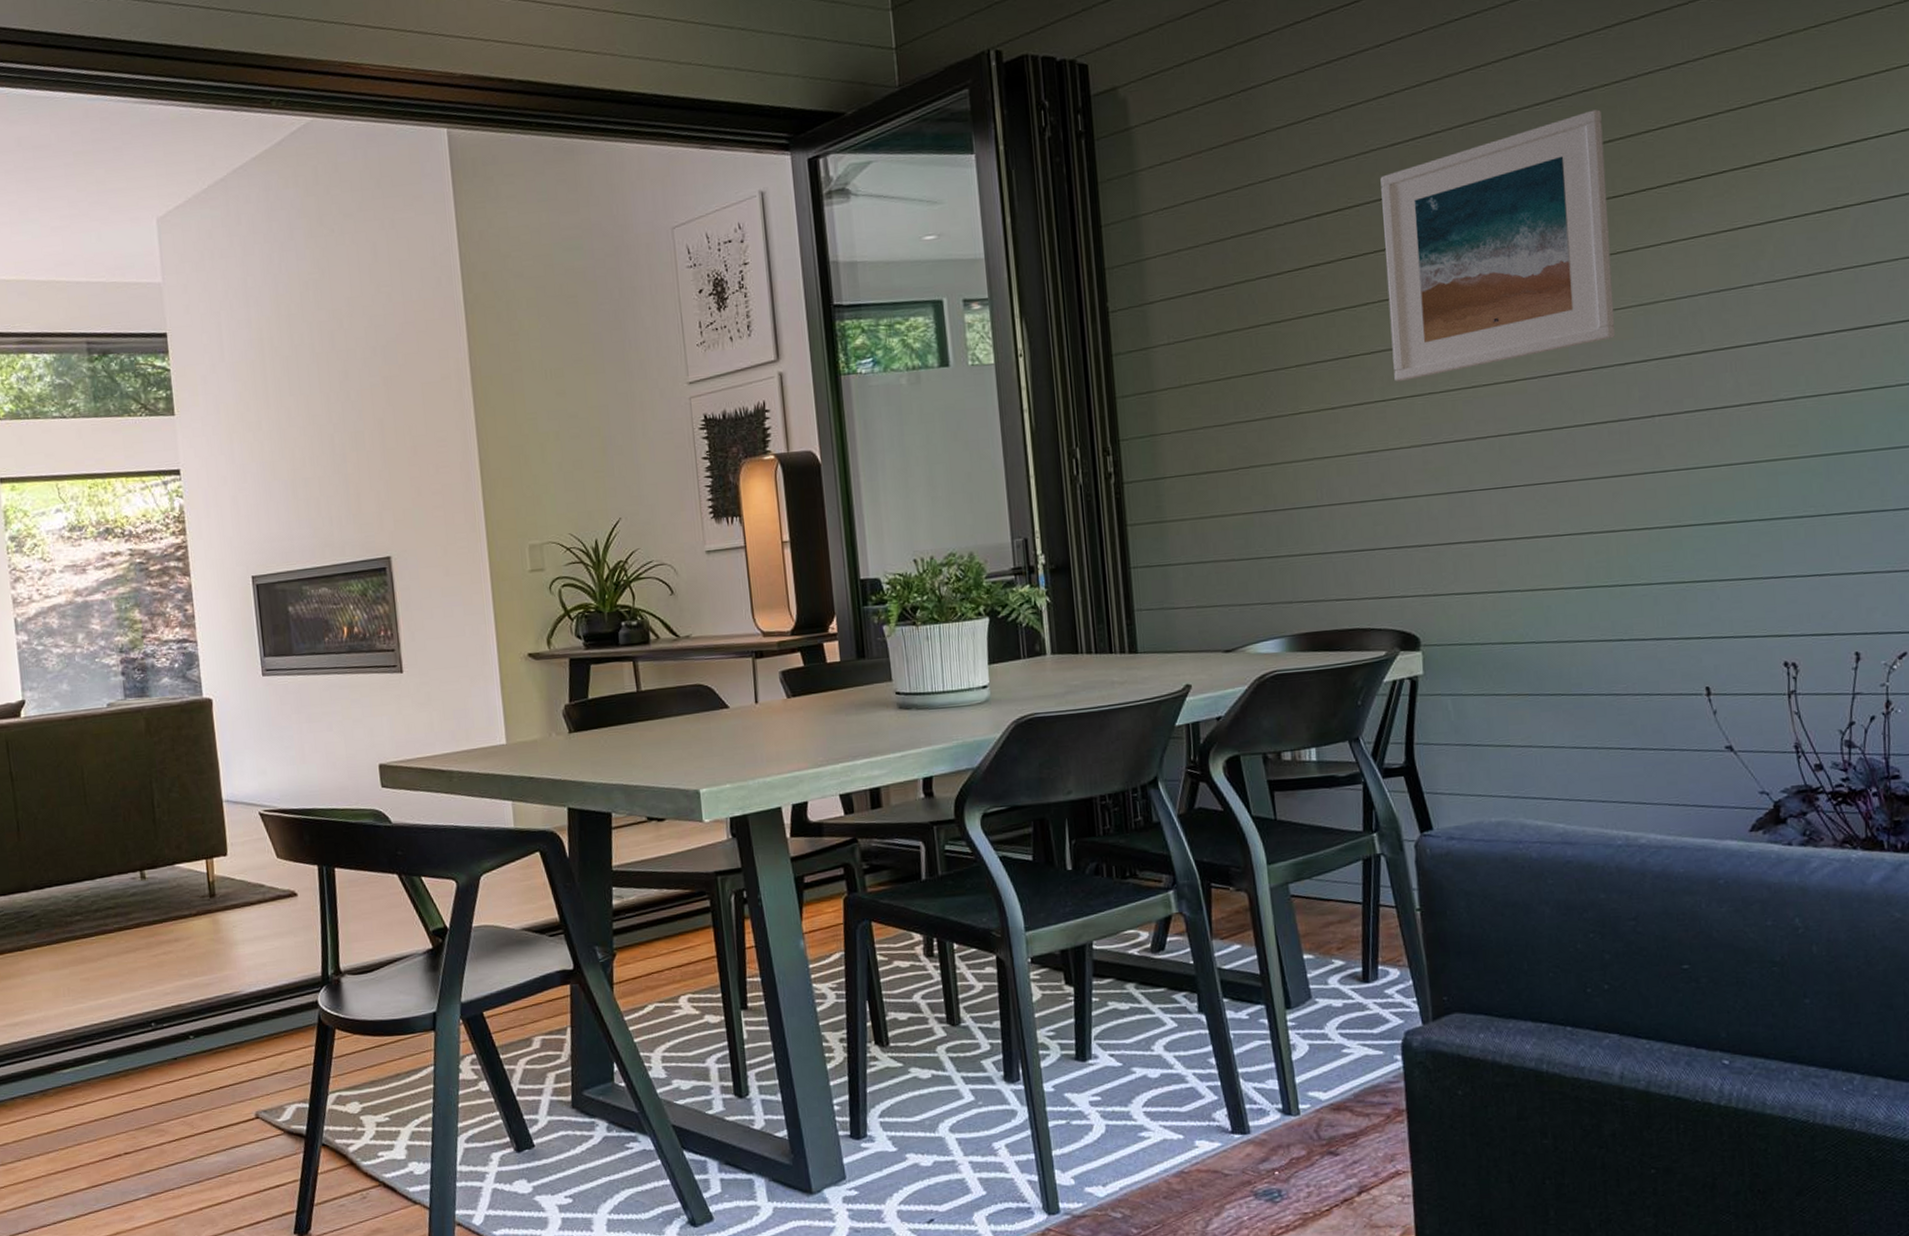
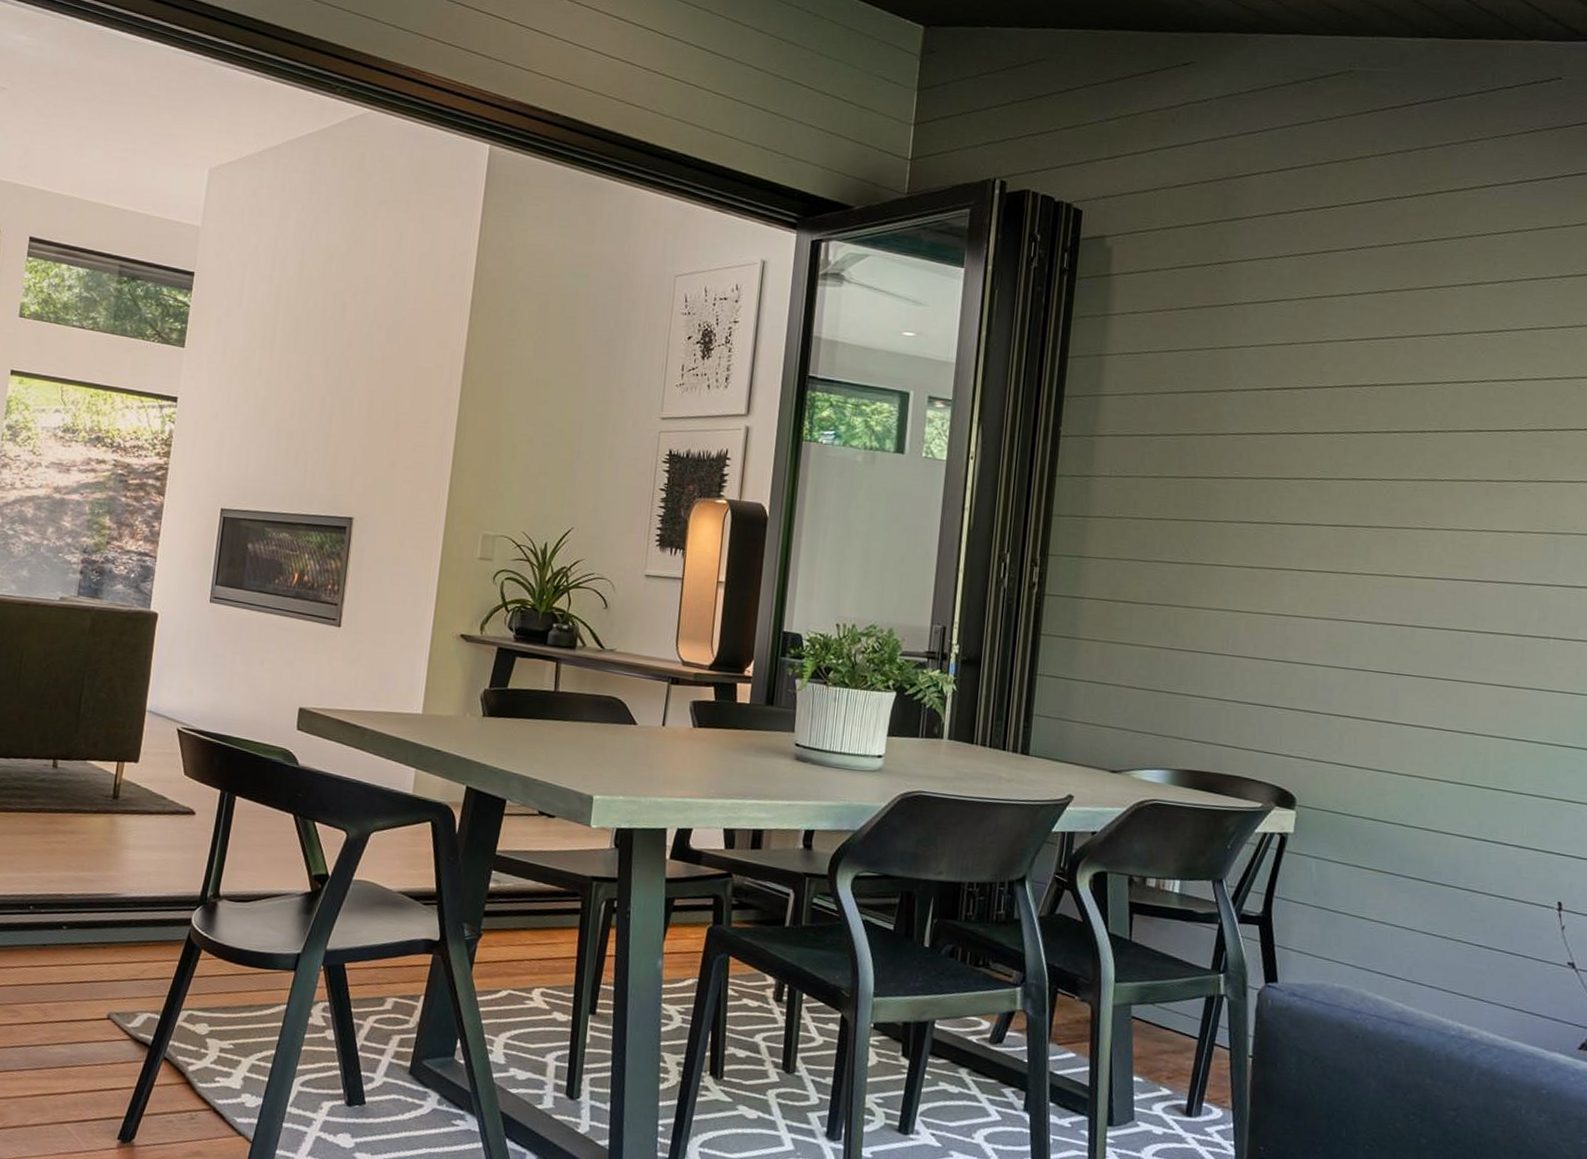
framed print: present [1380,109,1616,382] -> none [1313,347,1544,559]

